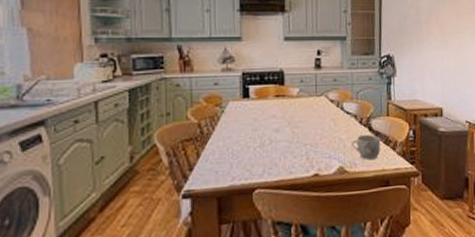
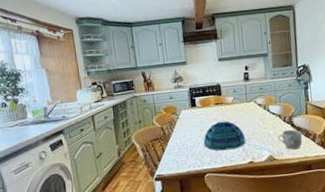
decorative bowl: none [256,119,312,159] -> present [204,121,246,151]

